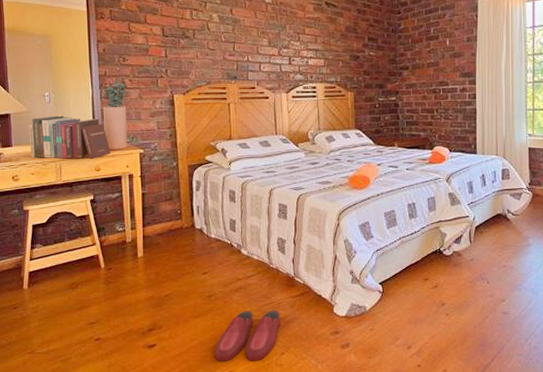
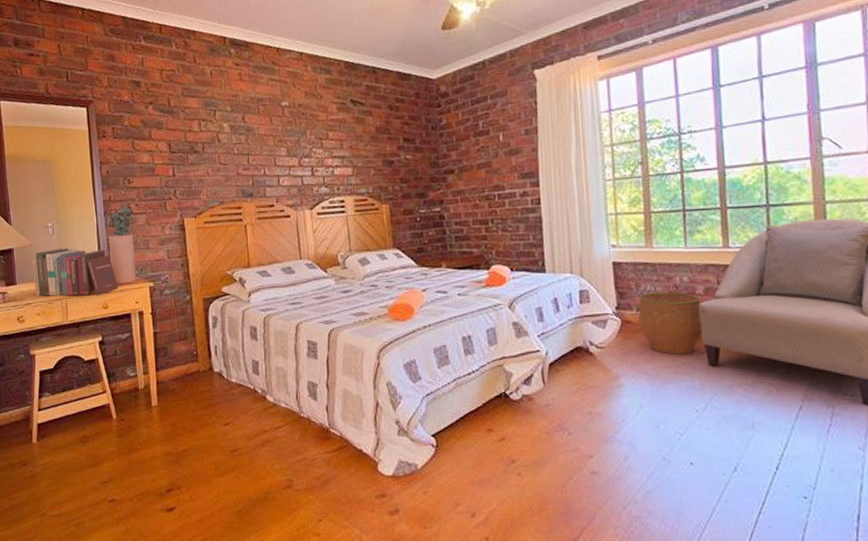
slippers: present [215,310,280,361] -> none [242,468,316,529]

